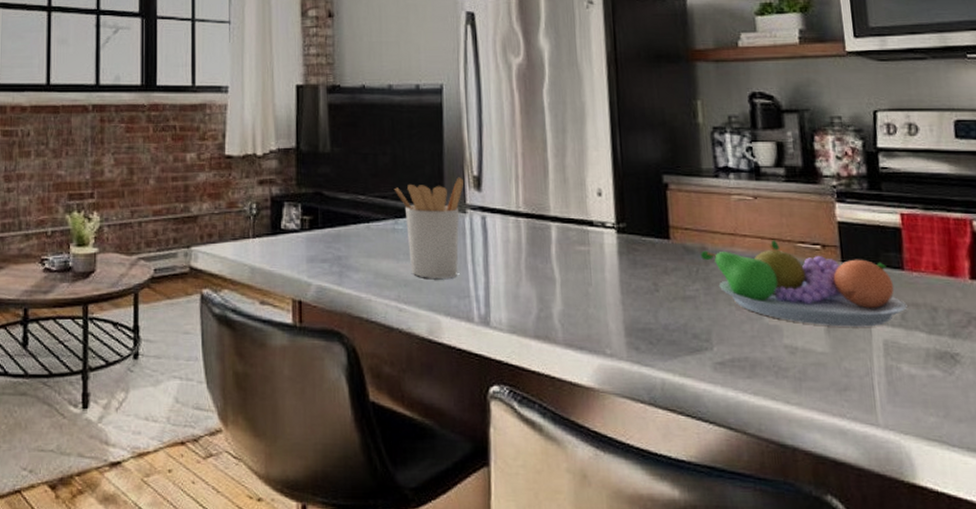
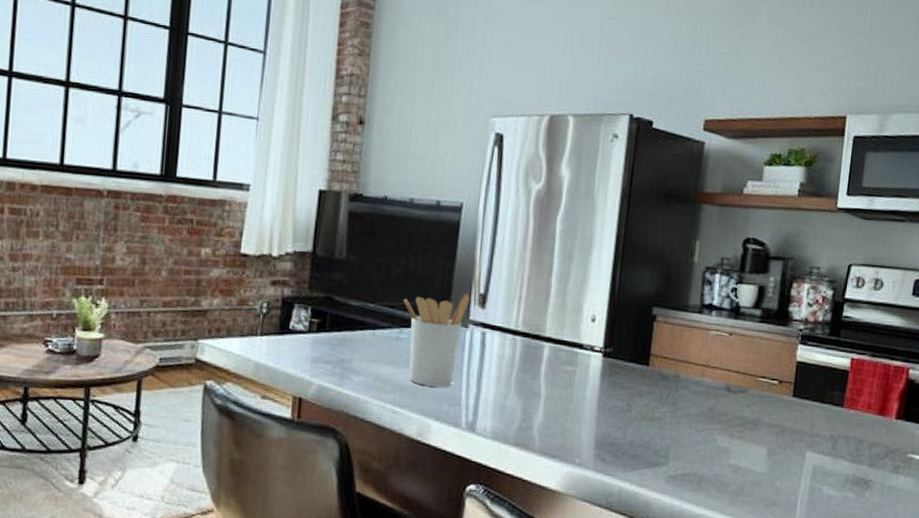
fruit bowl: present [701,240,907,327] -> none [673,373,839,454]

